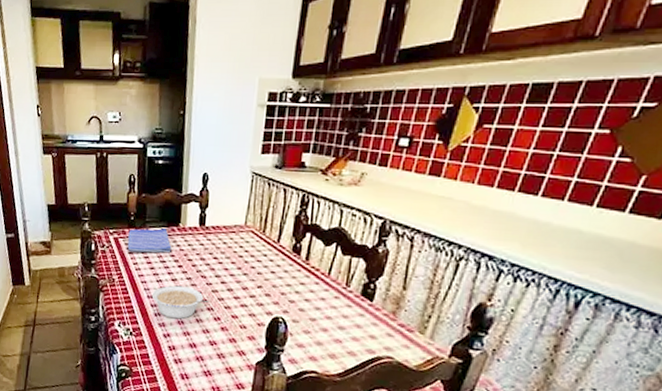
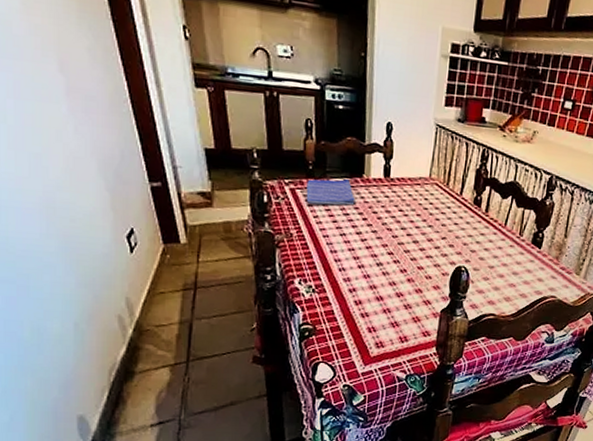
legume: present [151,285,209,320] -> none [335,238,395,273]

